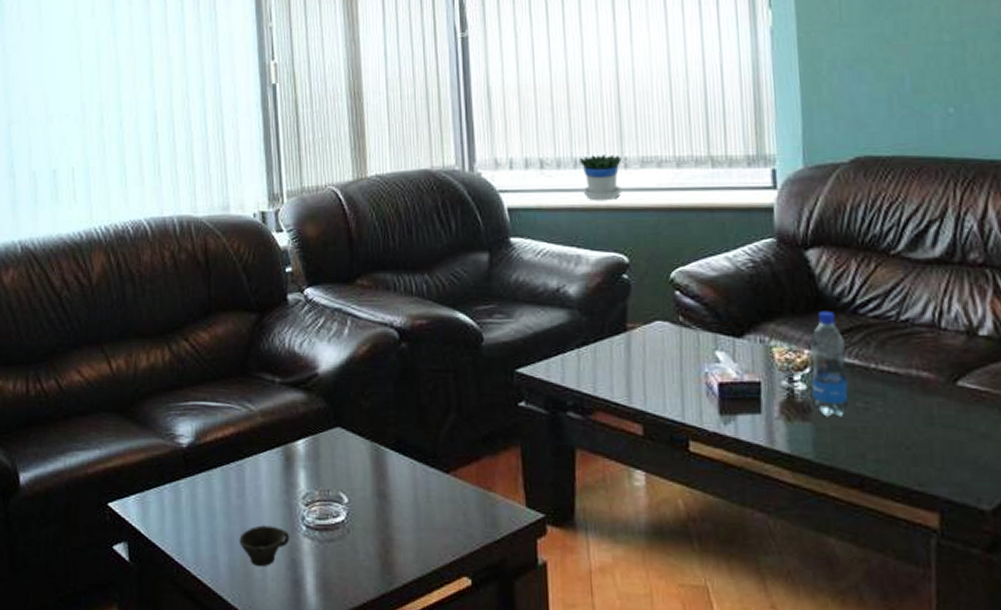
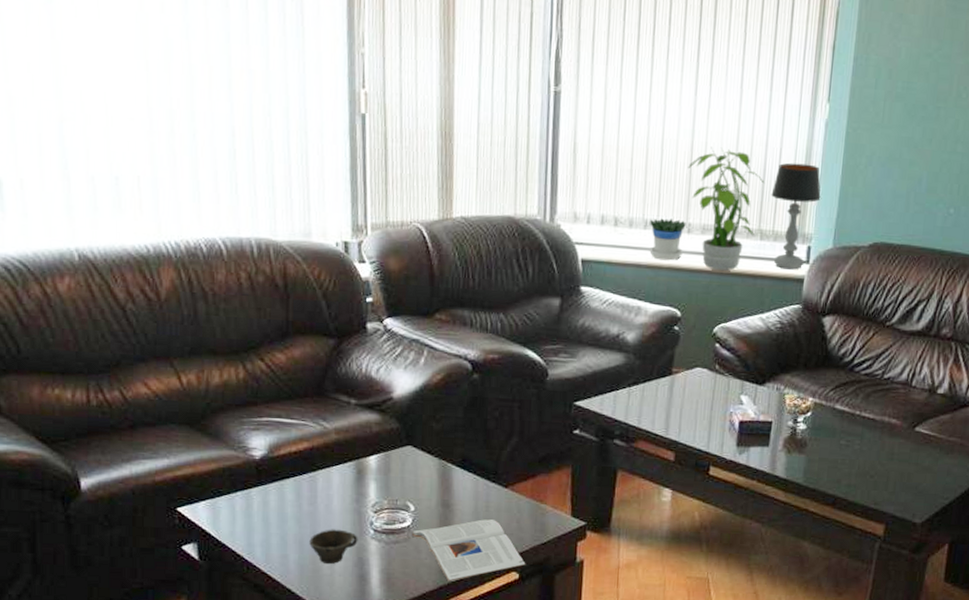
magazine: none [347,512,479,590] -> present [412,519,526,582]
potted plant: none [615,71,707,207] -> present [688,146,764,272]
table lamp: none [717,77,779,198] -> present [771,162,821,270]
bottle: present [810,311,849,417] -> none [809,367,841,452]

